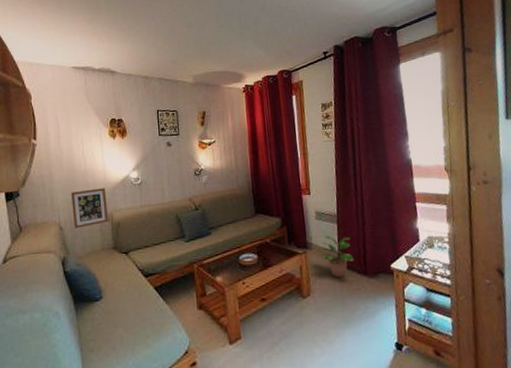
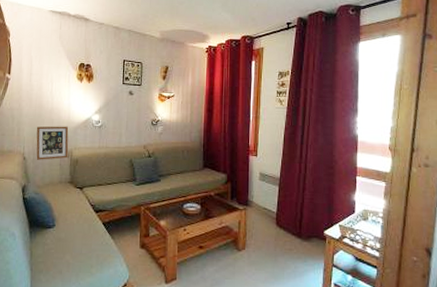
potted plant: present [323,235,354,278] -> none [261,196,291,237]

